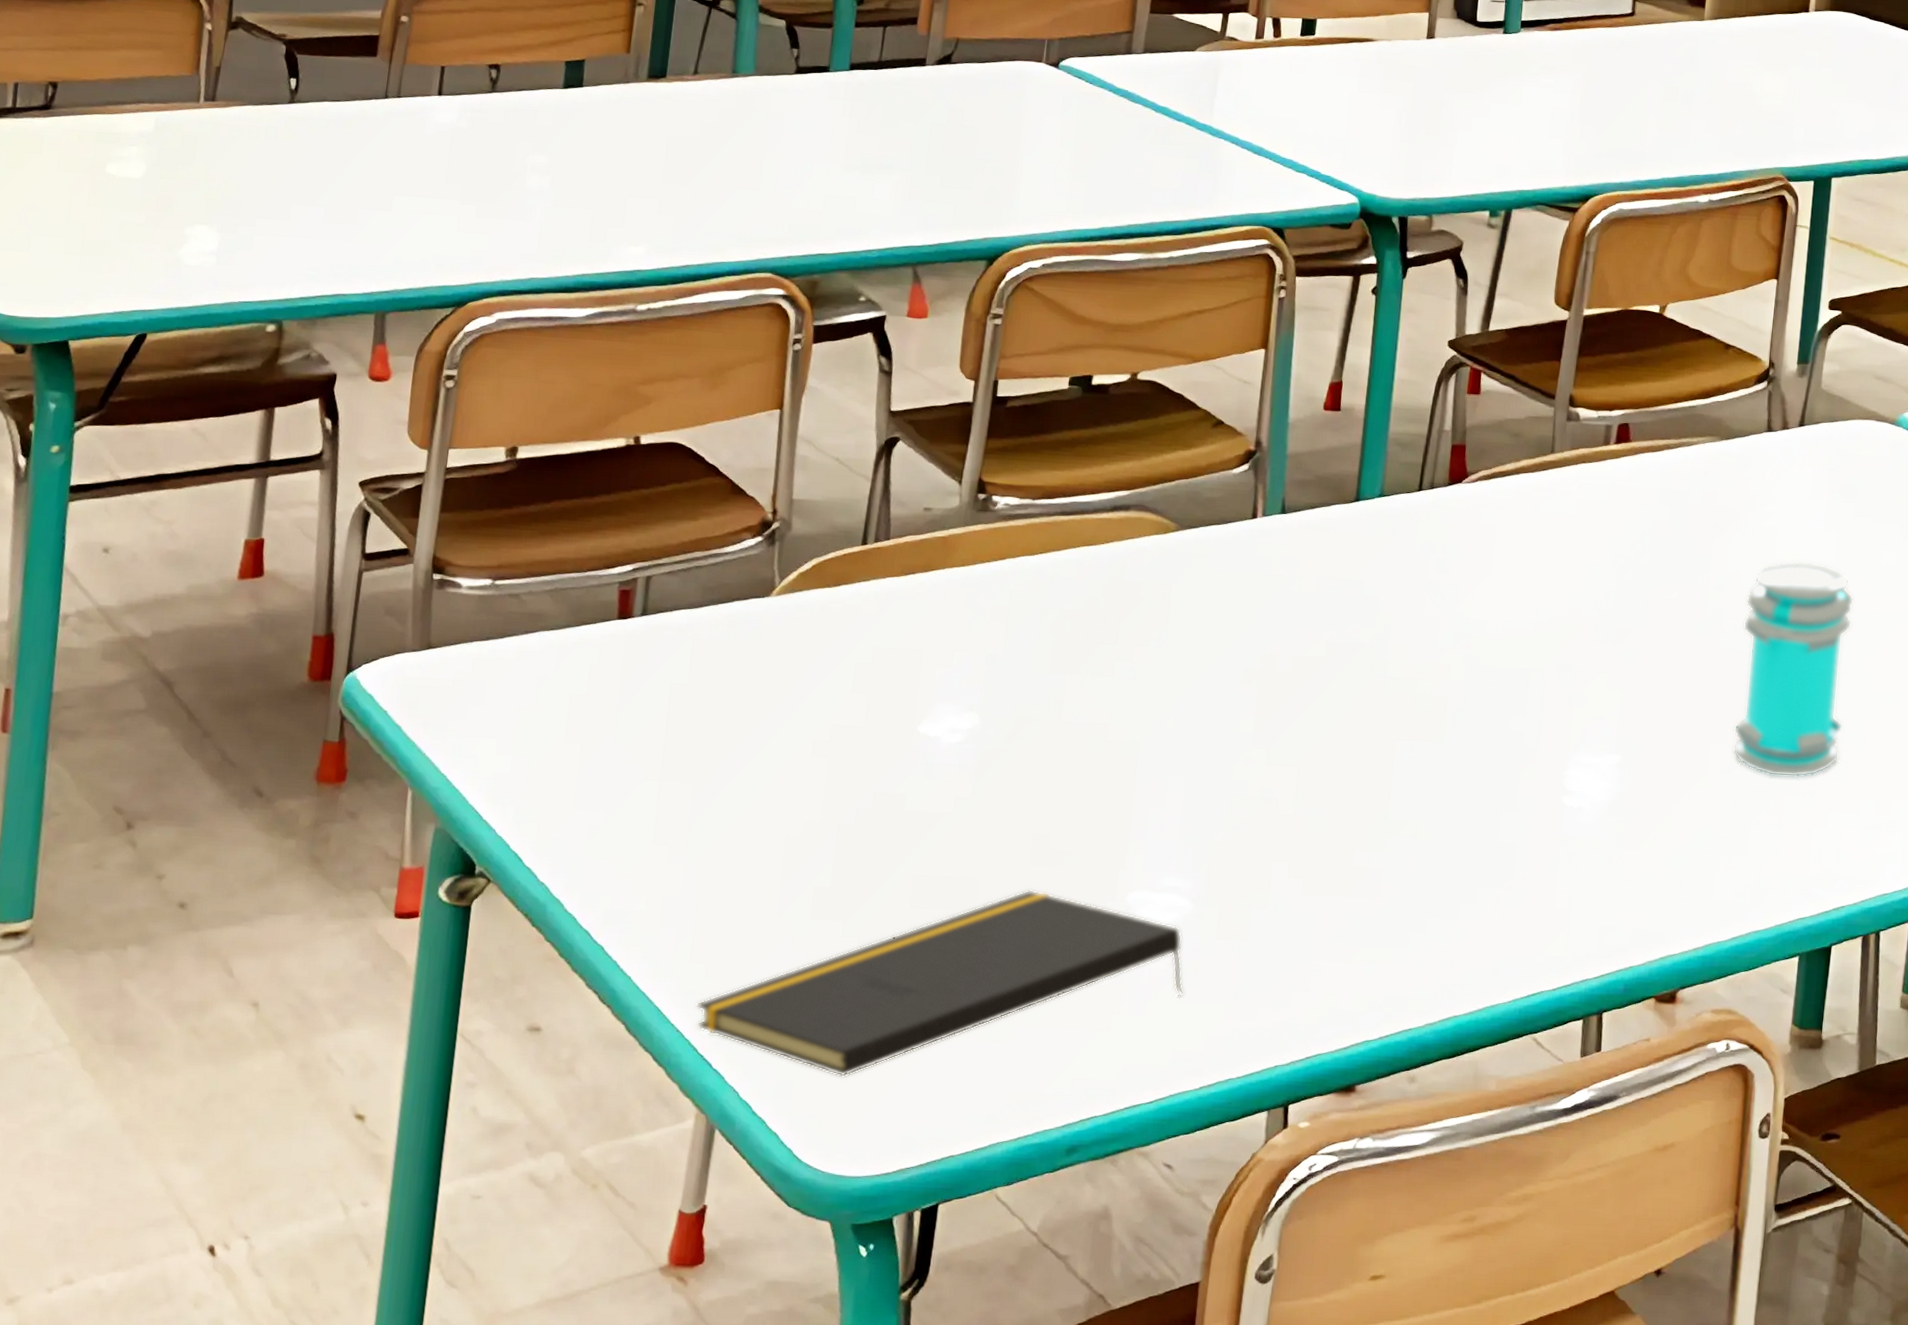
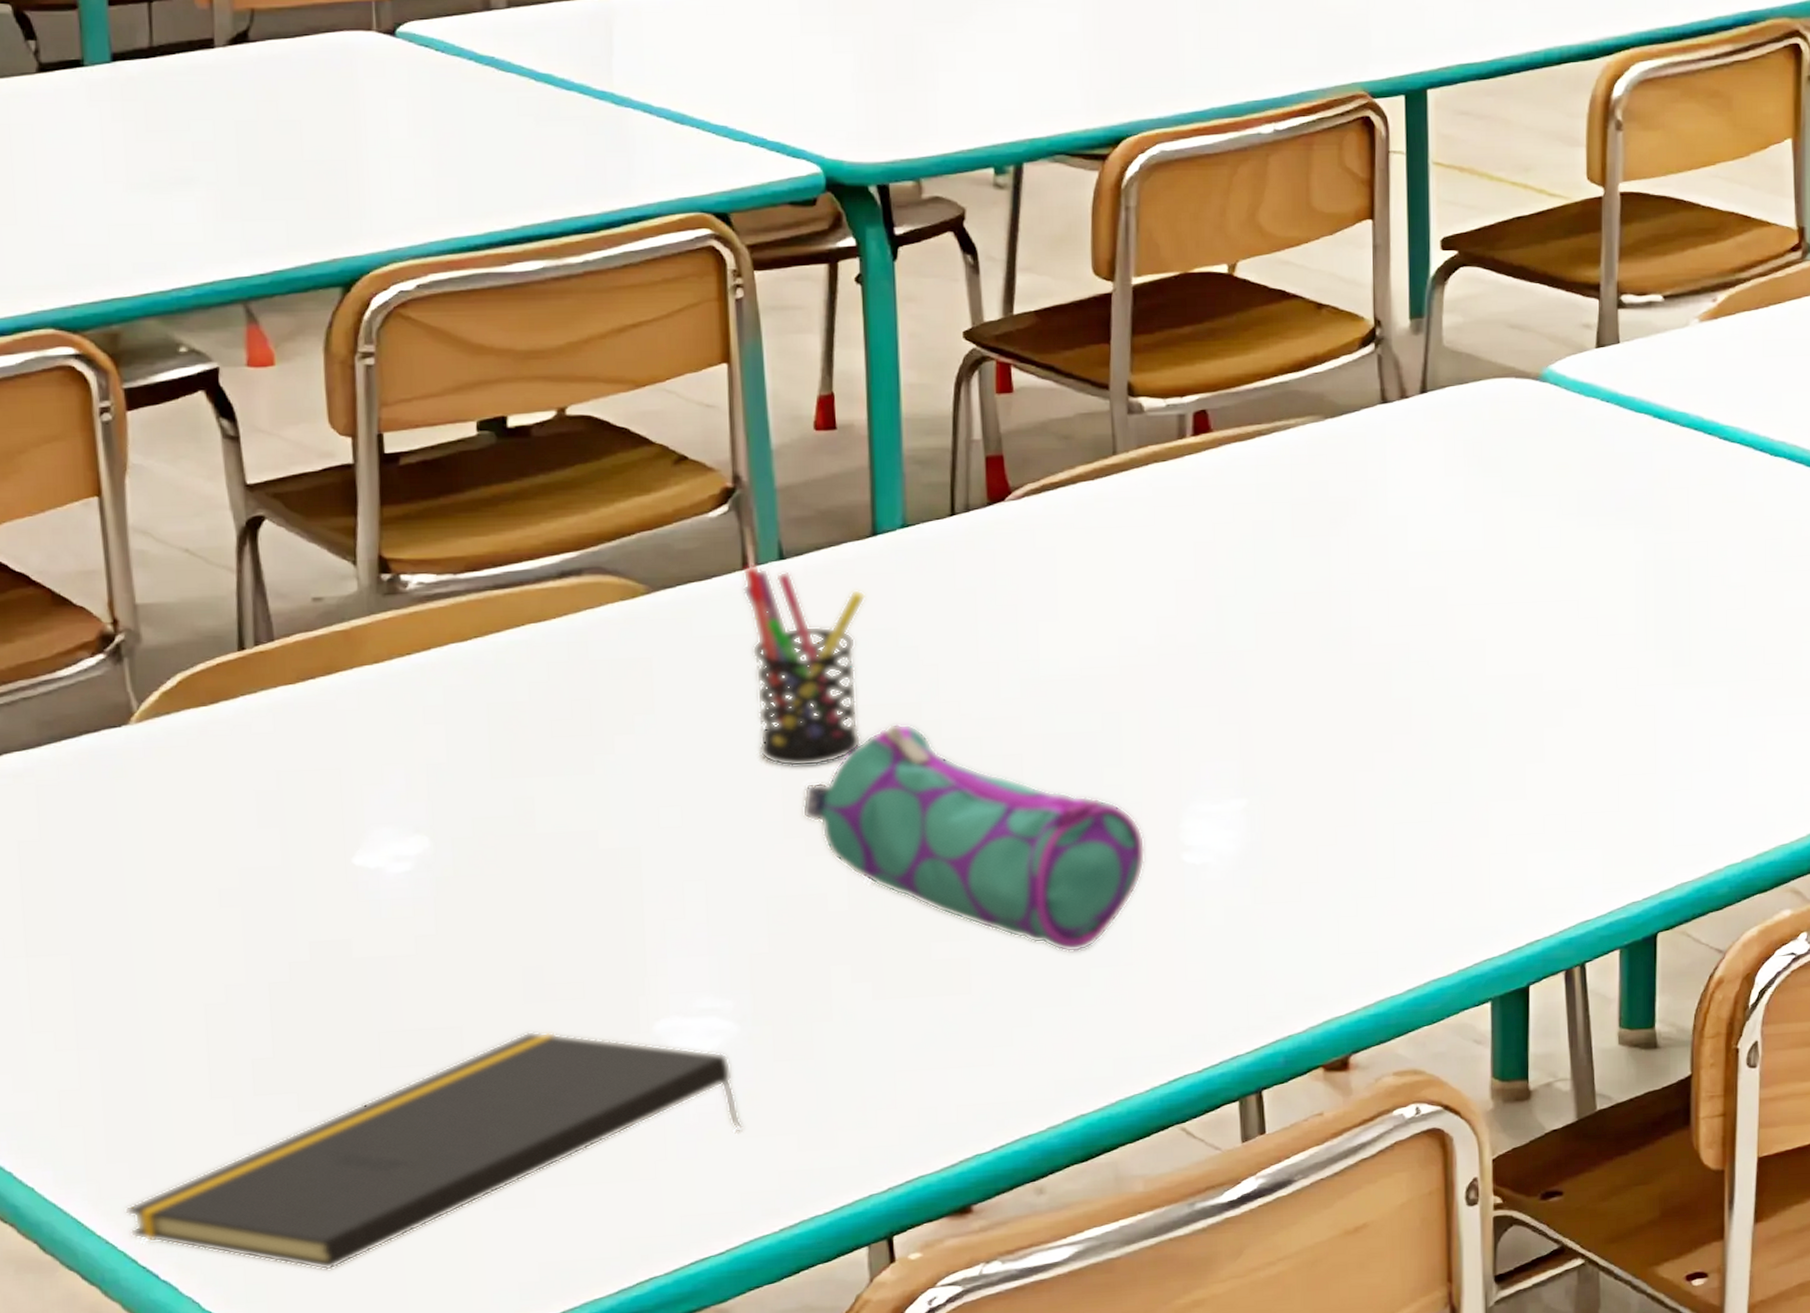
pen holder: none [1243,515,1344,689] -> present [742,565,867,767]
pencil case: none [1268,660,1536,873] -> present [802,723,1146,953]
jar: present [1732,561,1854,778] -> none [1379,552,1515,803]

